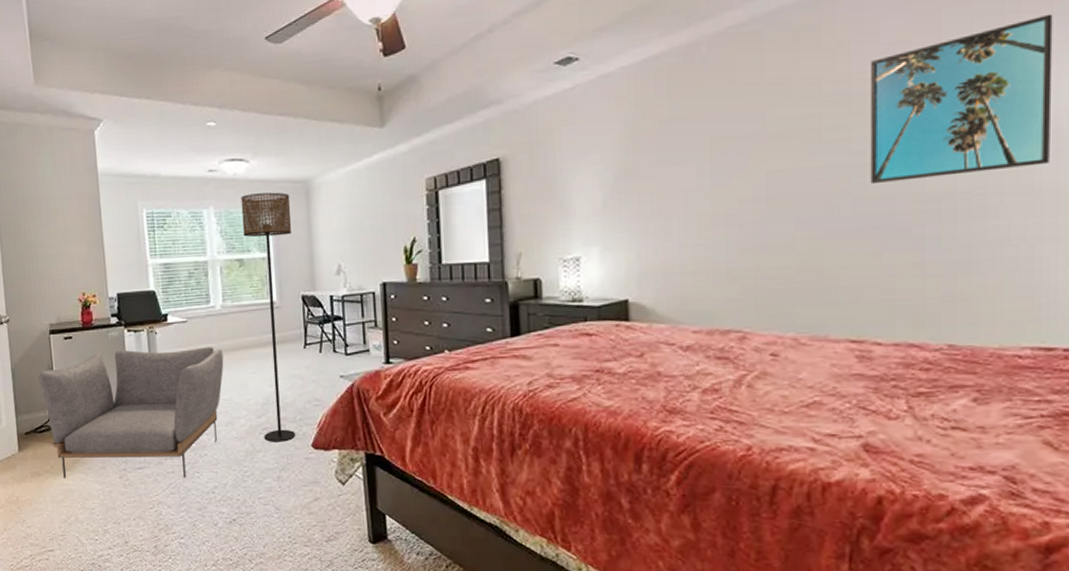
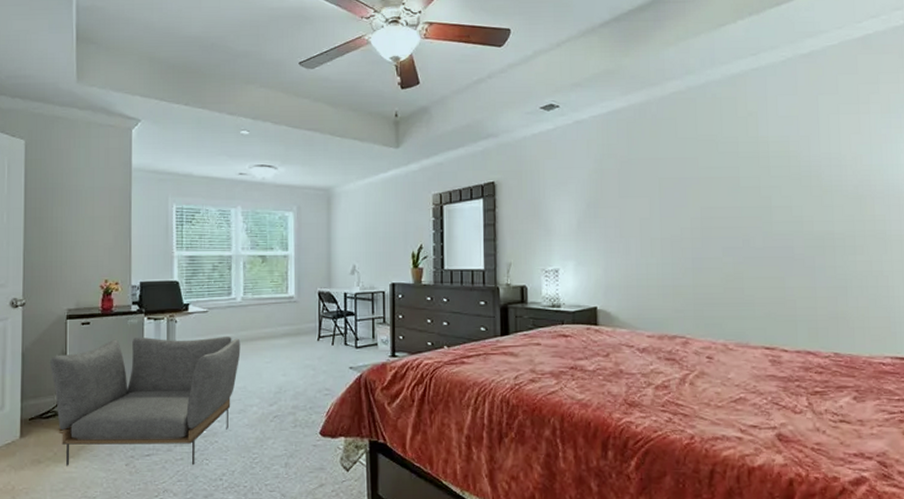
floor lamp: present [241,192,296,442] -> none [267,197,313,430]
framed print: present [869,13,1053,185] -> none [772,106,895,223]

